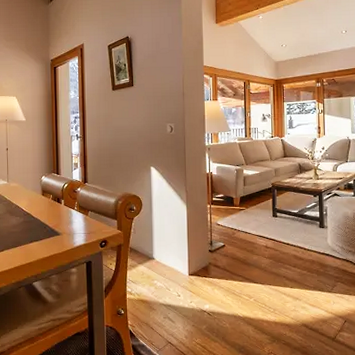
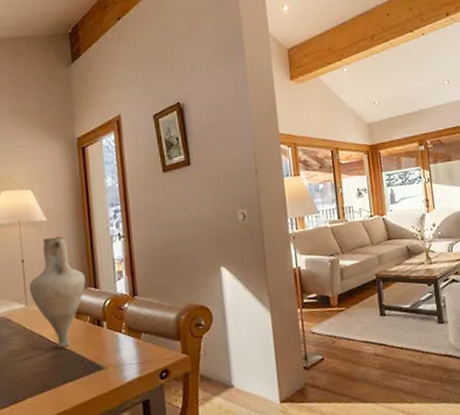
vase: none [10,133,50,215] -> present [28,236,85,347]

